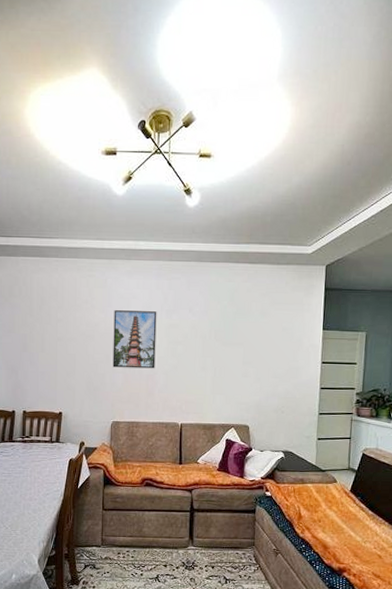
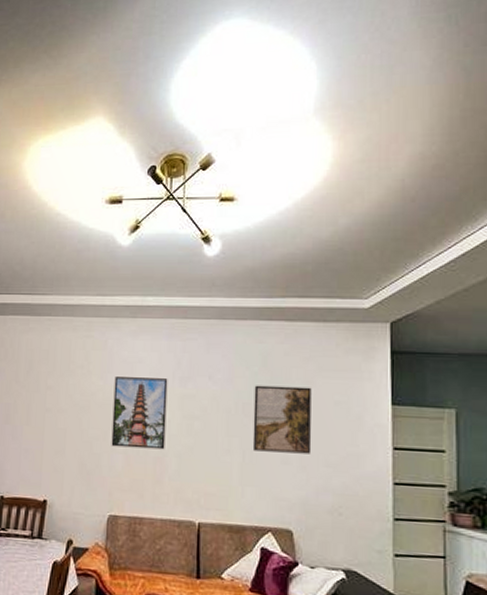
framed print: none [221,316,266,369] -> present [252,385,312,454]

